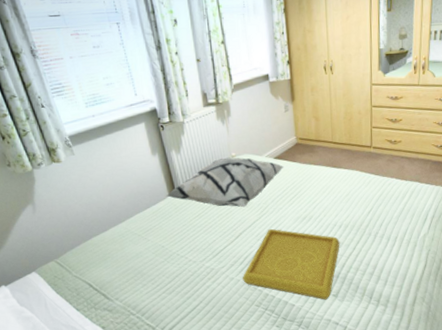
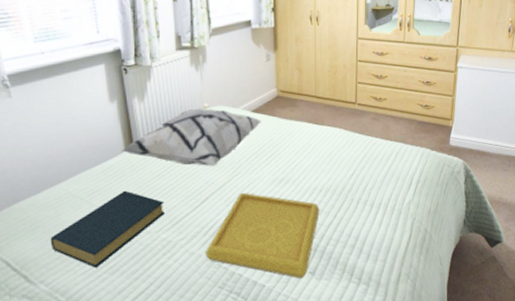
hardback book: none [119,228,206,289] -> present [50,190,165,268]

